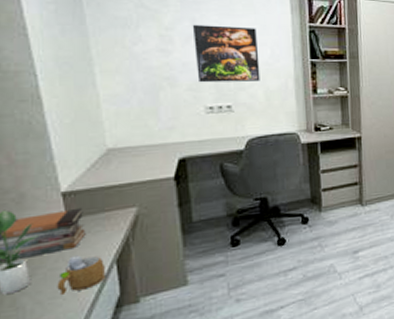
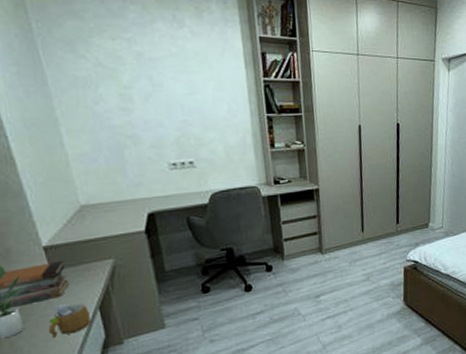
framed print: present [192,24,260,83] -> none [150,82,219,140]

